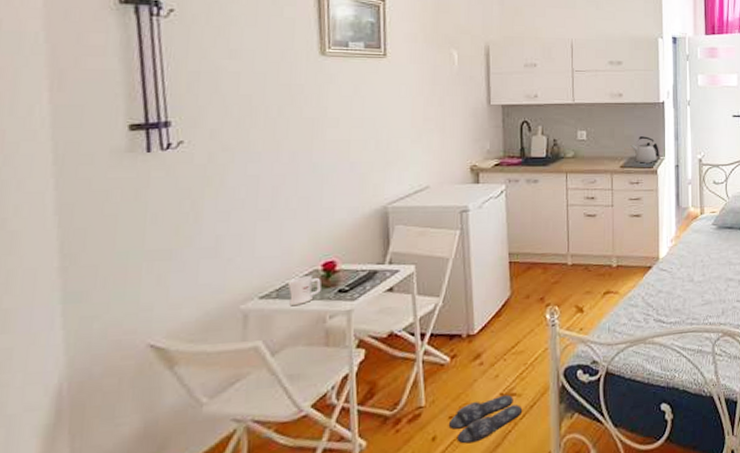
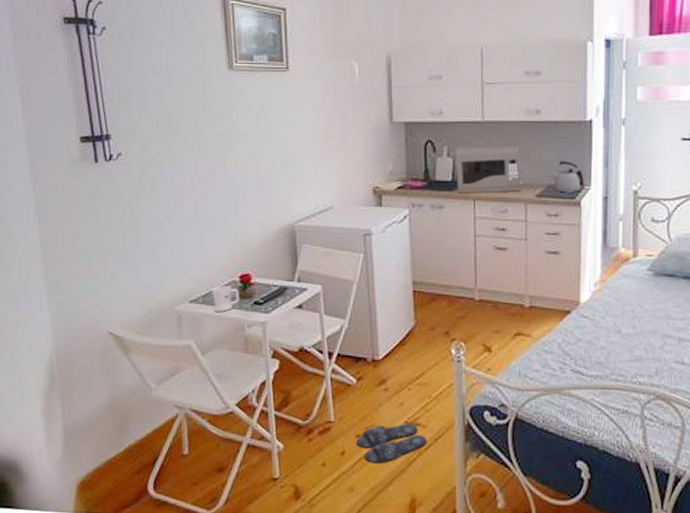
microwave: none [550,123,607,168] -> present [456,144,521,194]

